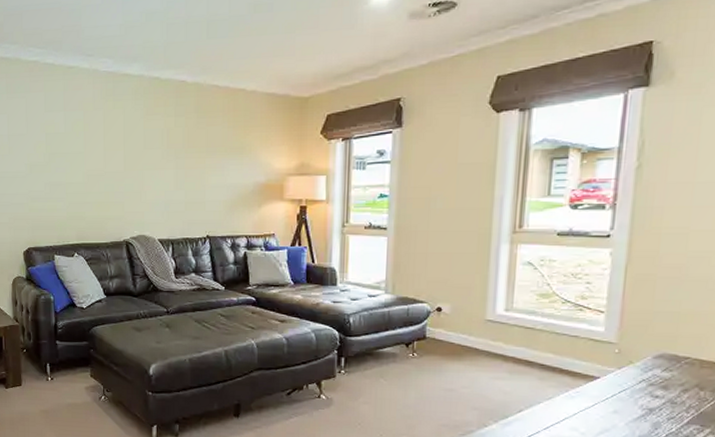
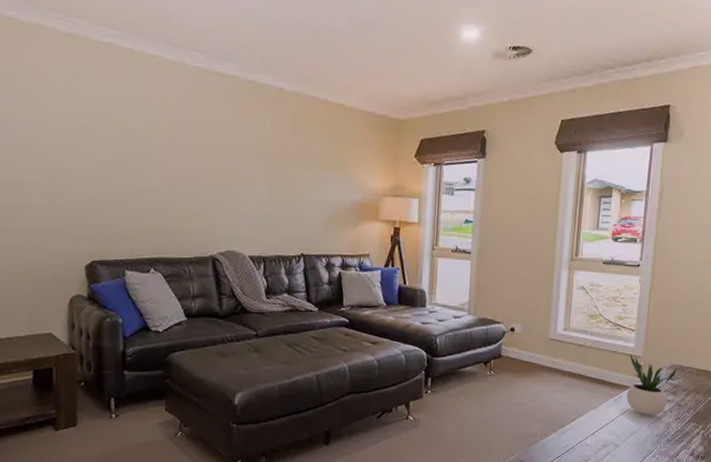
potted plant: none [594,339,669,412] -> present [627,354,677,415]

